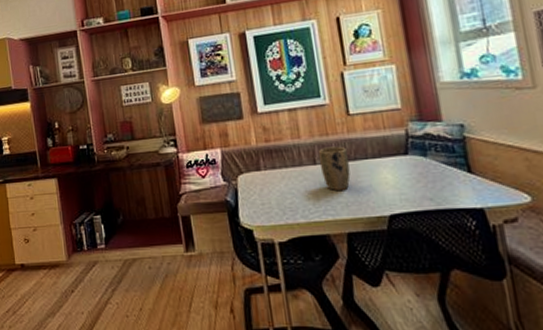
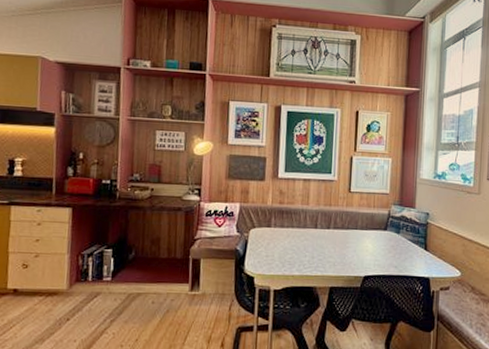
plant pot: present [319,146,351,191] -> none [319,215,343,252]

